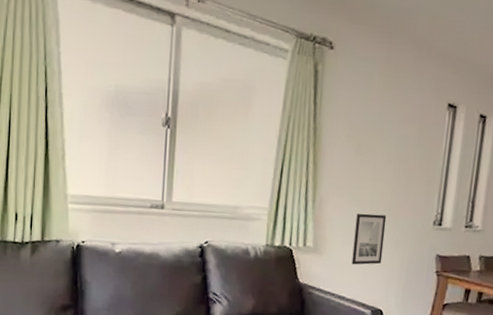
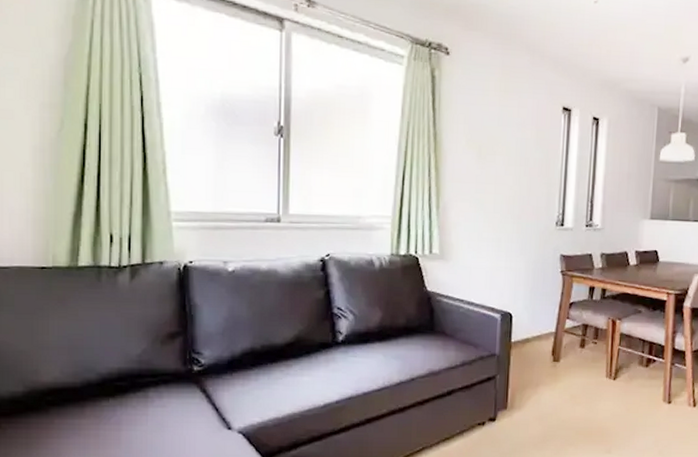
wall art: present [351,213,387,265] -> none [478,217,511,270]

